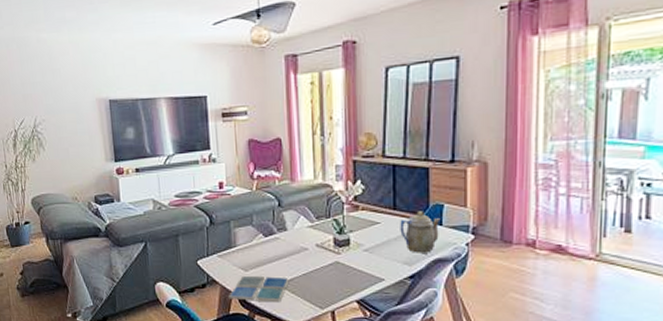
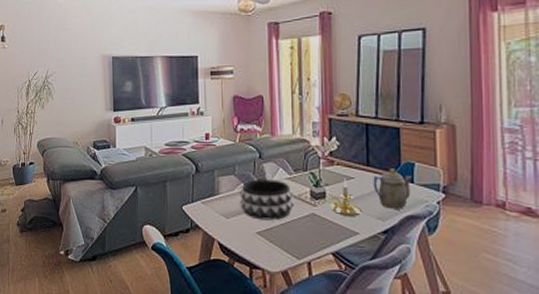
drink coaster: present [229,275,289,303] -> none [210,222,268,251]
decorative bowl: none [258,228,316,271] -> present [240,179,294,221]
candle holder: none [354,224,389,262] -> present [330,179,363,216]

